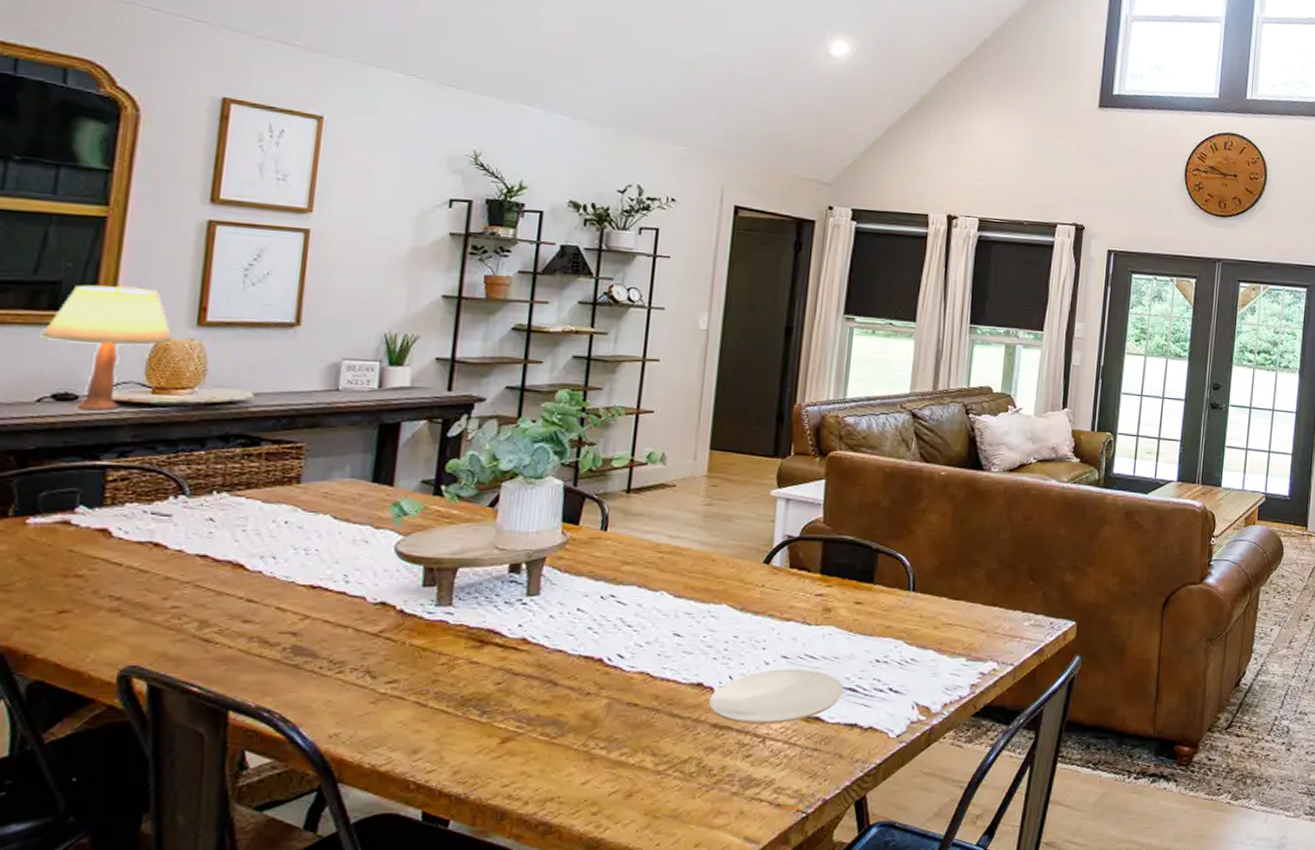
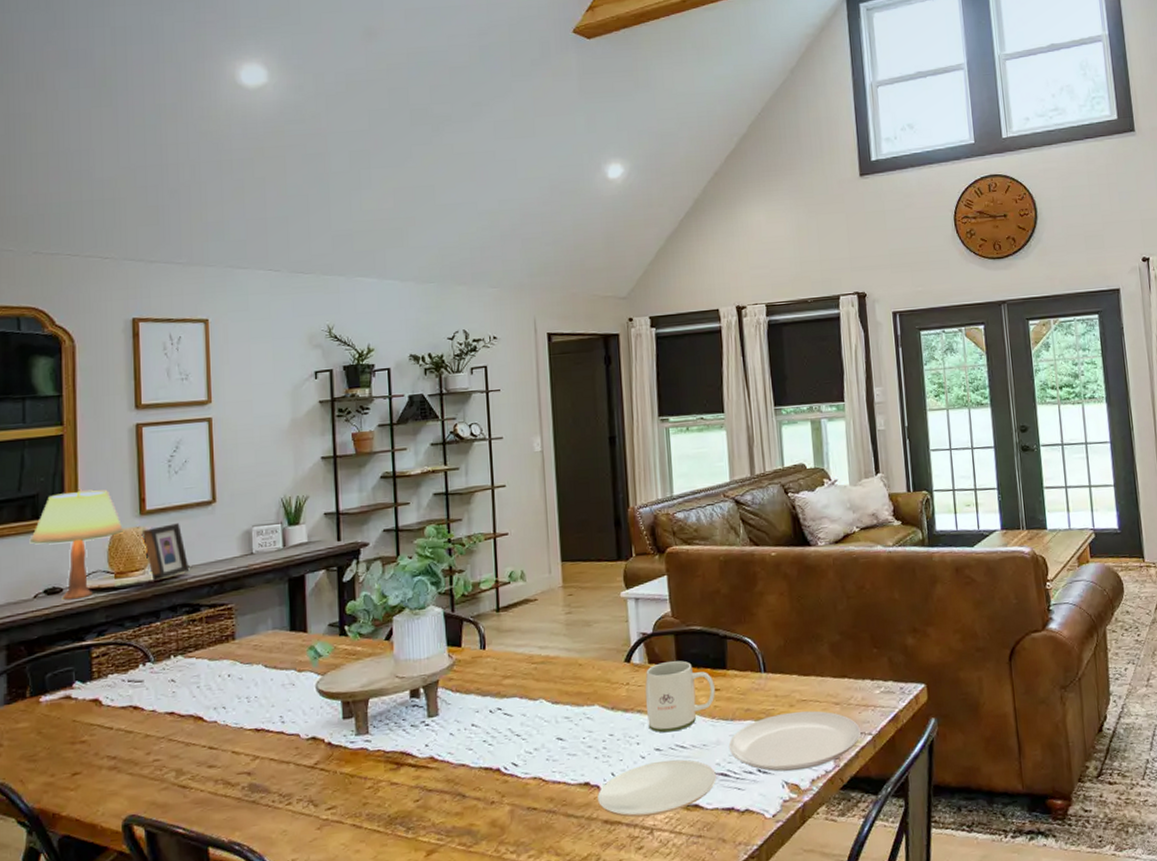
picture frame: none [197,341,254,404] -> present [143,523,190,581]
mug: none [778,569,858,641] -> present [644,660,715,733]
plate: none [862,634,1003,694] -> present [728,710,861,772]

